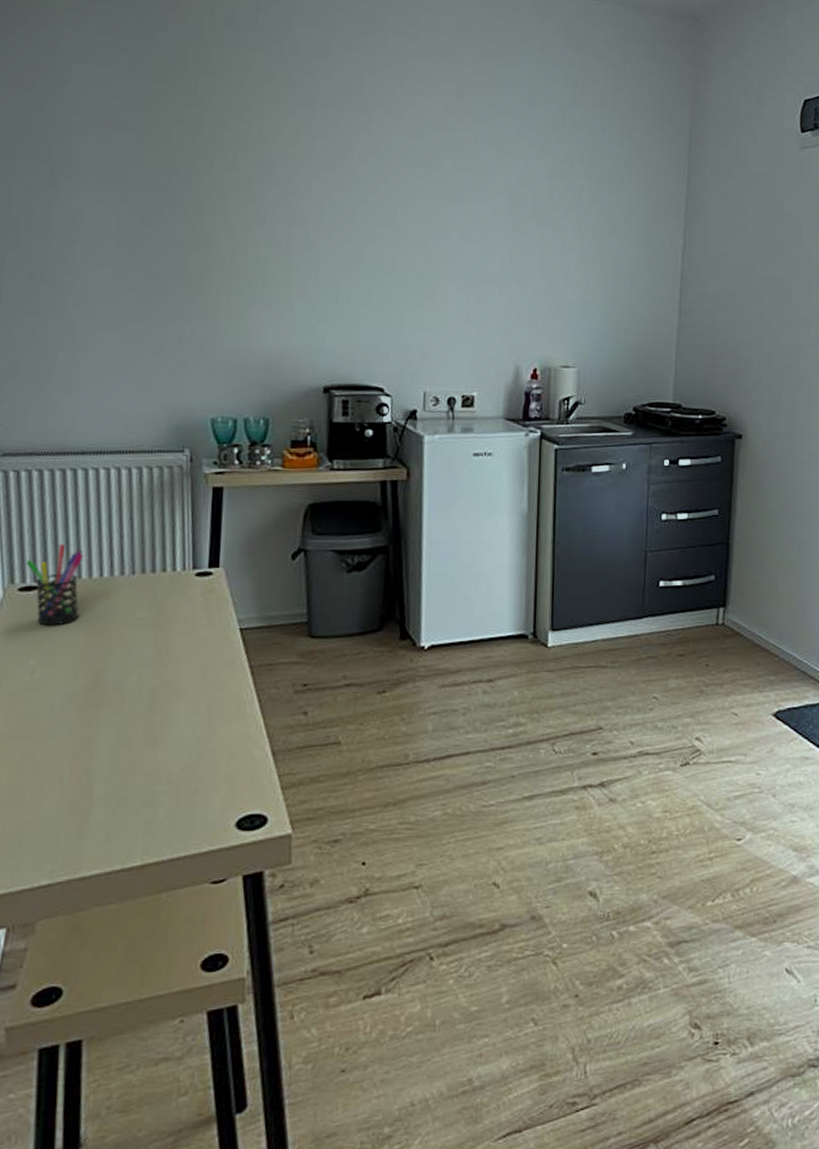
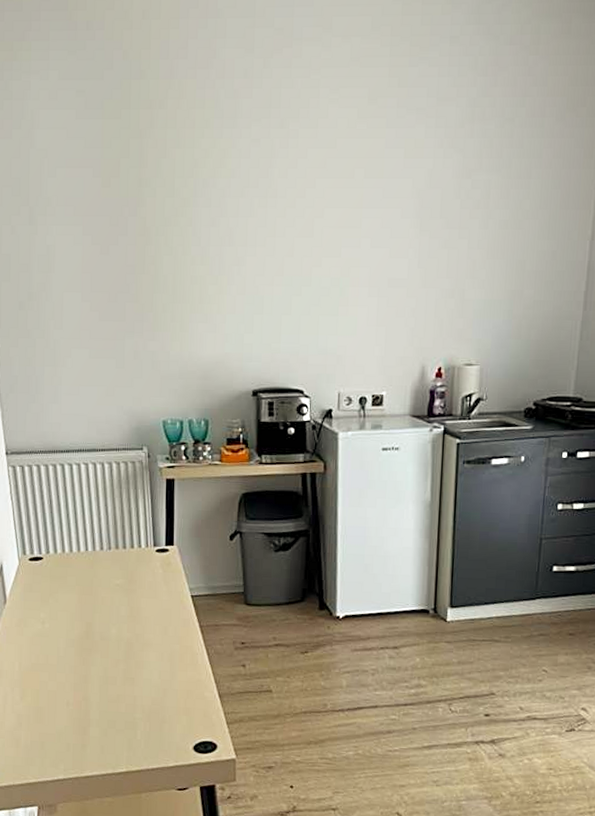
pen holder: present [25,544,84,626] -> none [32,525,73,588]

